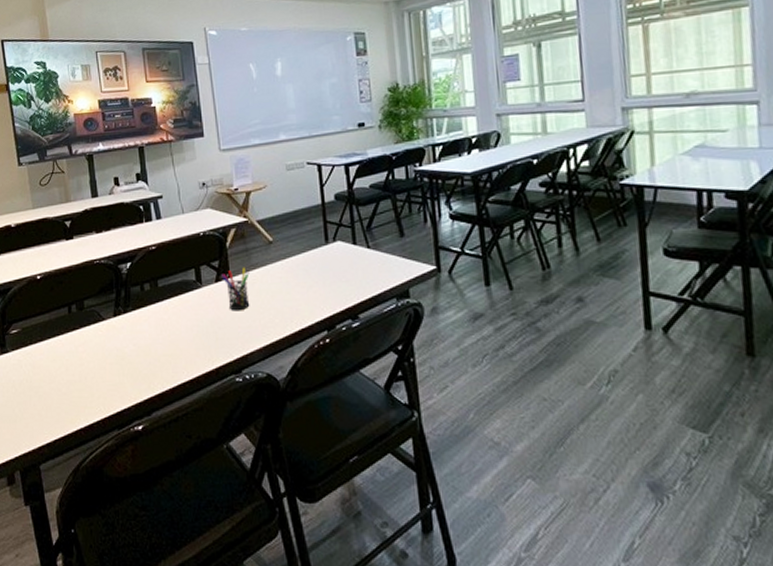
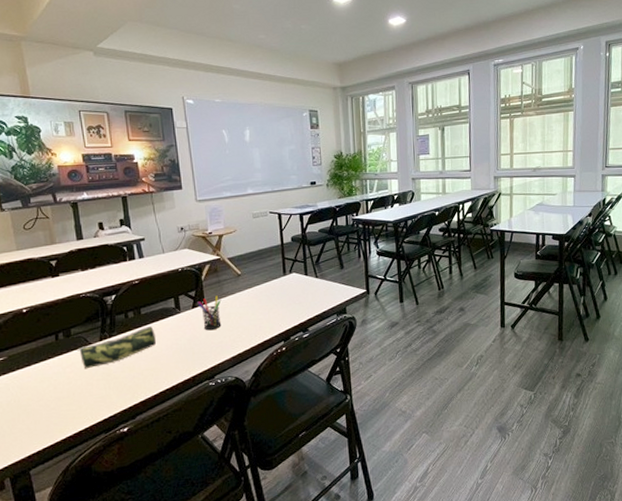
pencil case: none [90,302,174,350] -> present [77,326,156,369]

